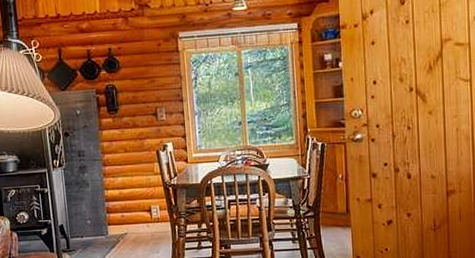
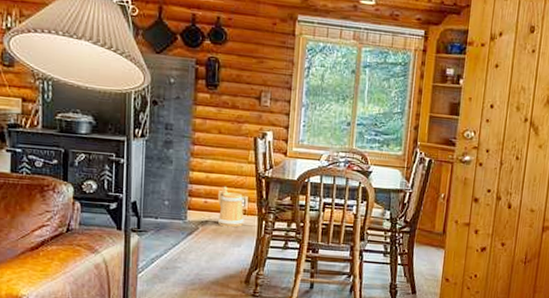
tankard: none [131,199,159,236] -> present [217,186,244,228]

